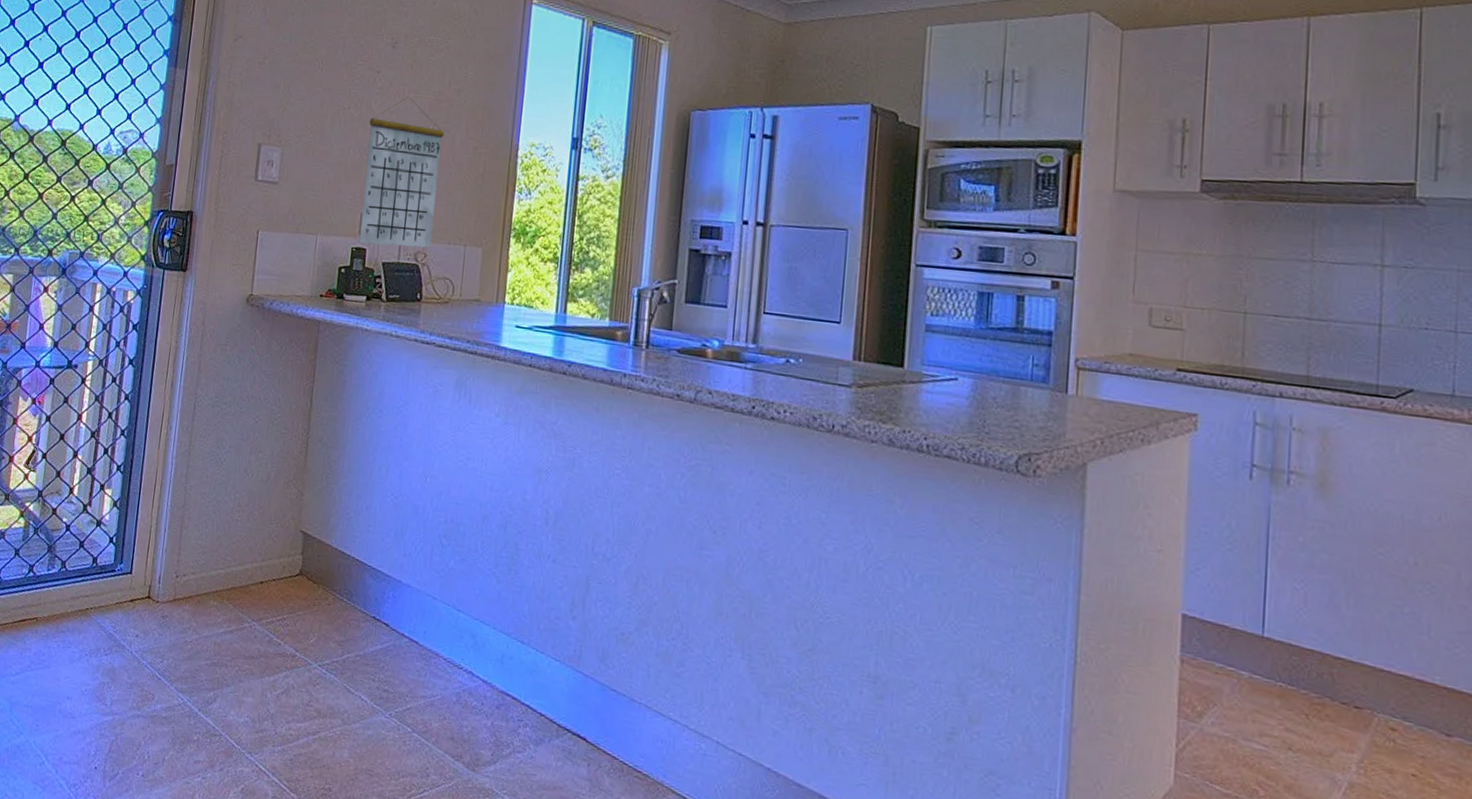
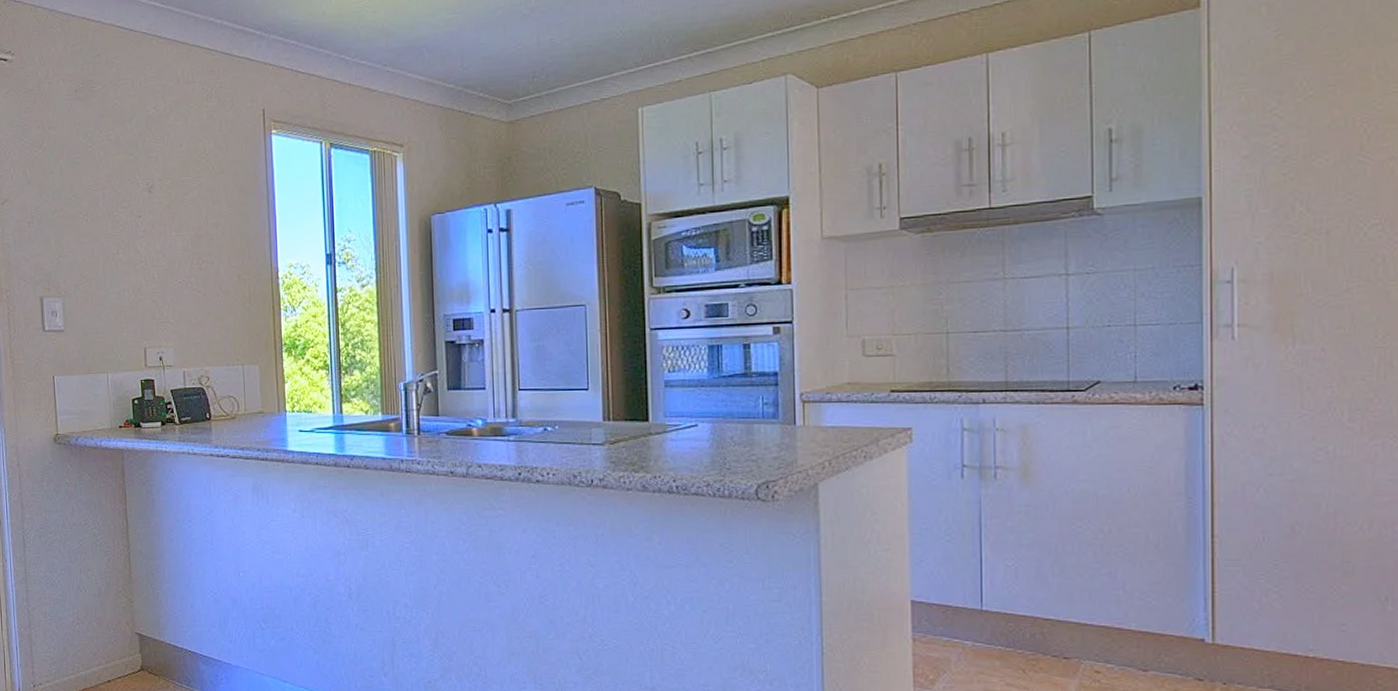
calendar: present [359,97,445,248] -> none [138,236,212,375]

